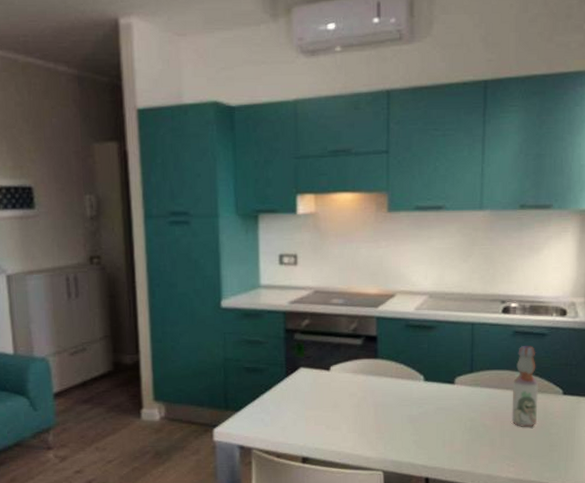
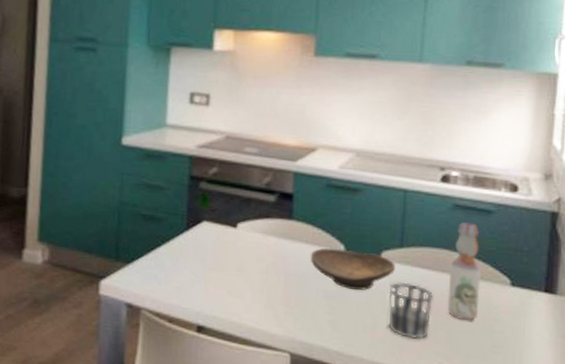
decorative bowl: none [395,379,467,413] -> present [310,247,395,291]
cup: none [463,401,500,447] -> present [388,282,433,339]

